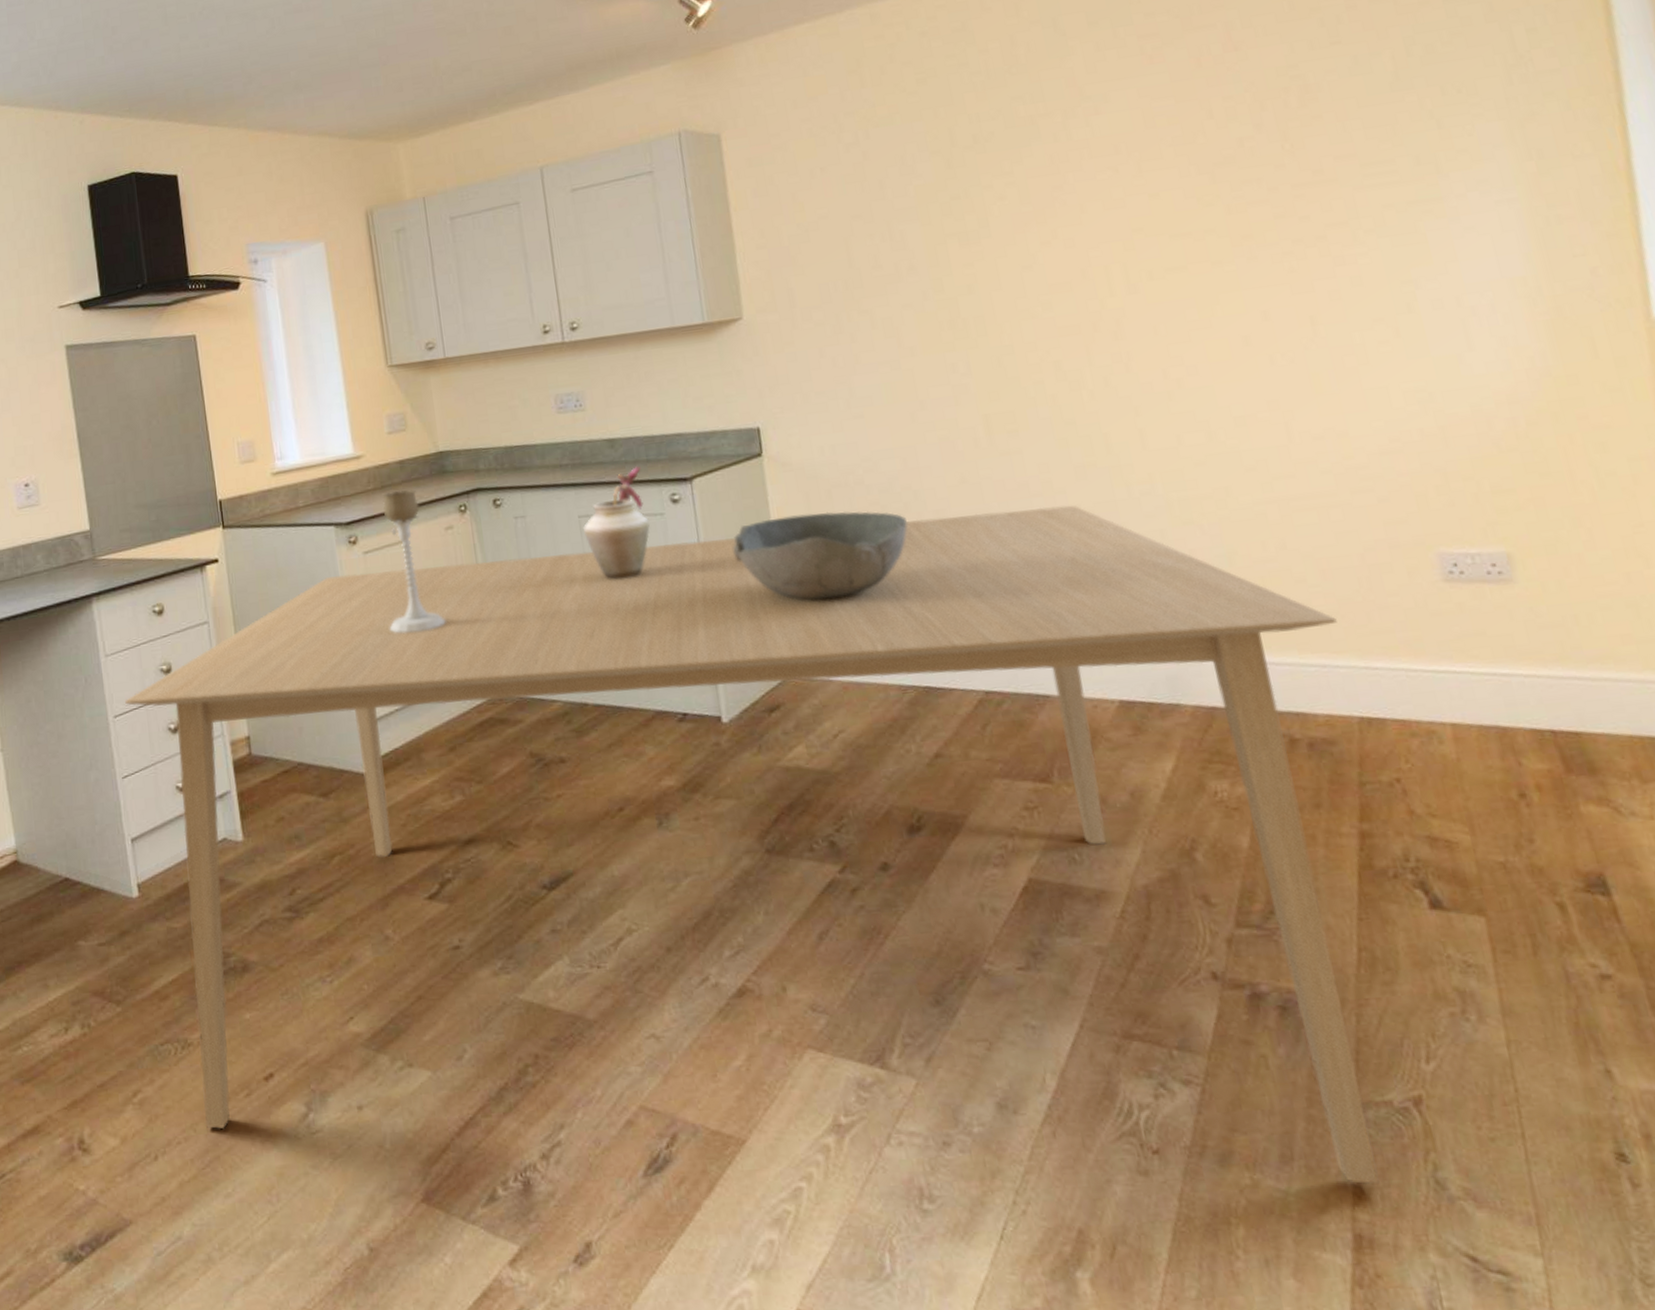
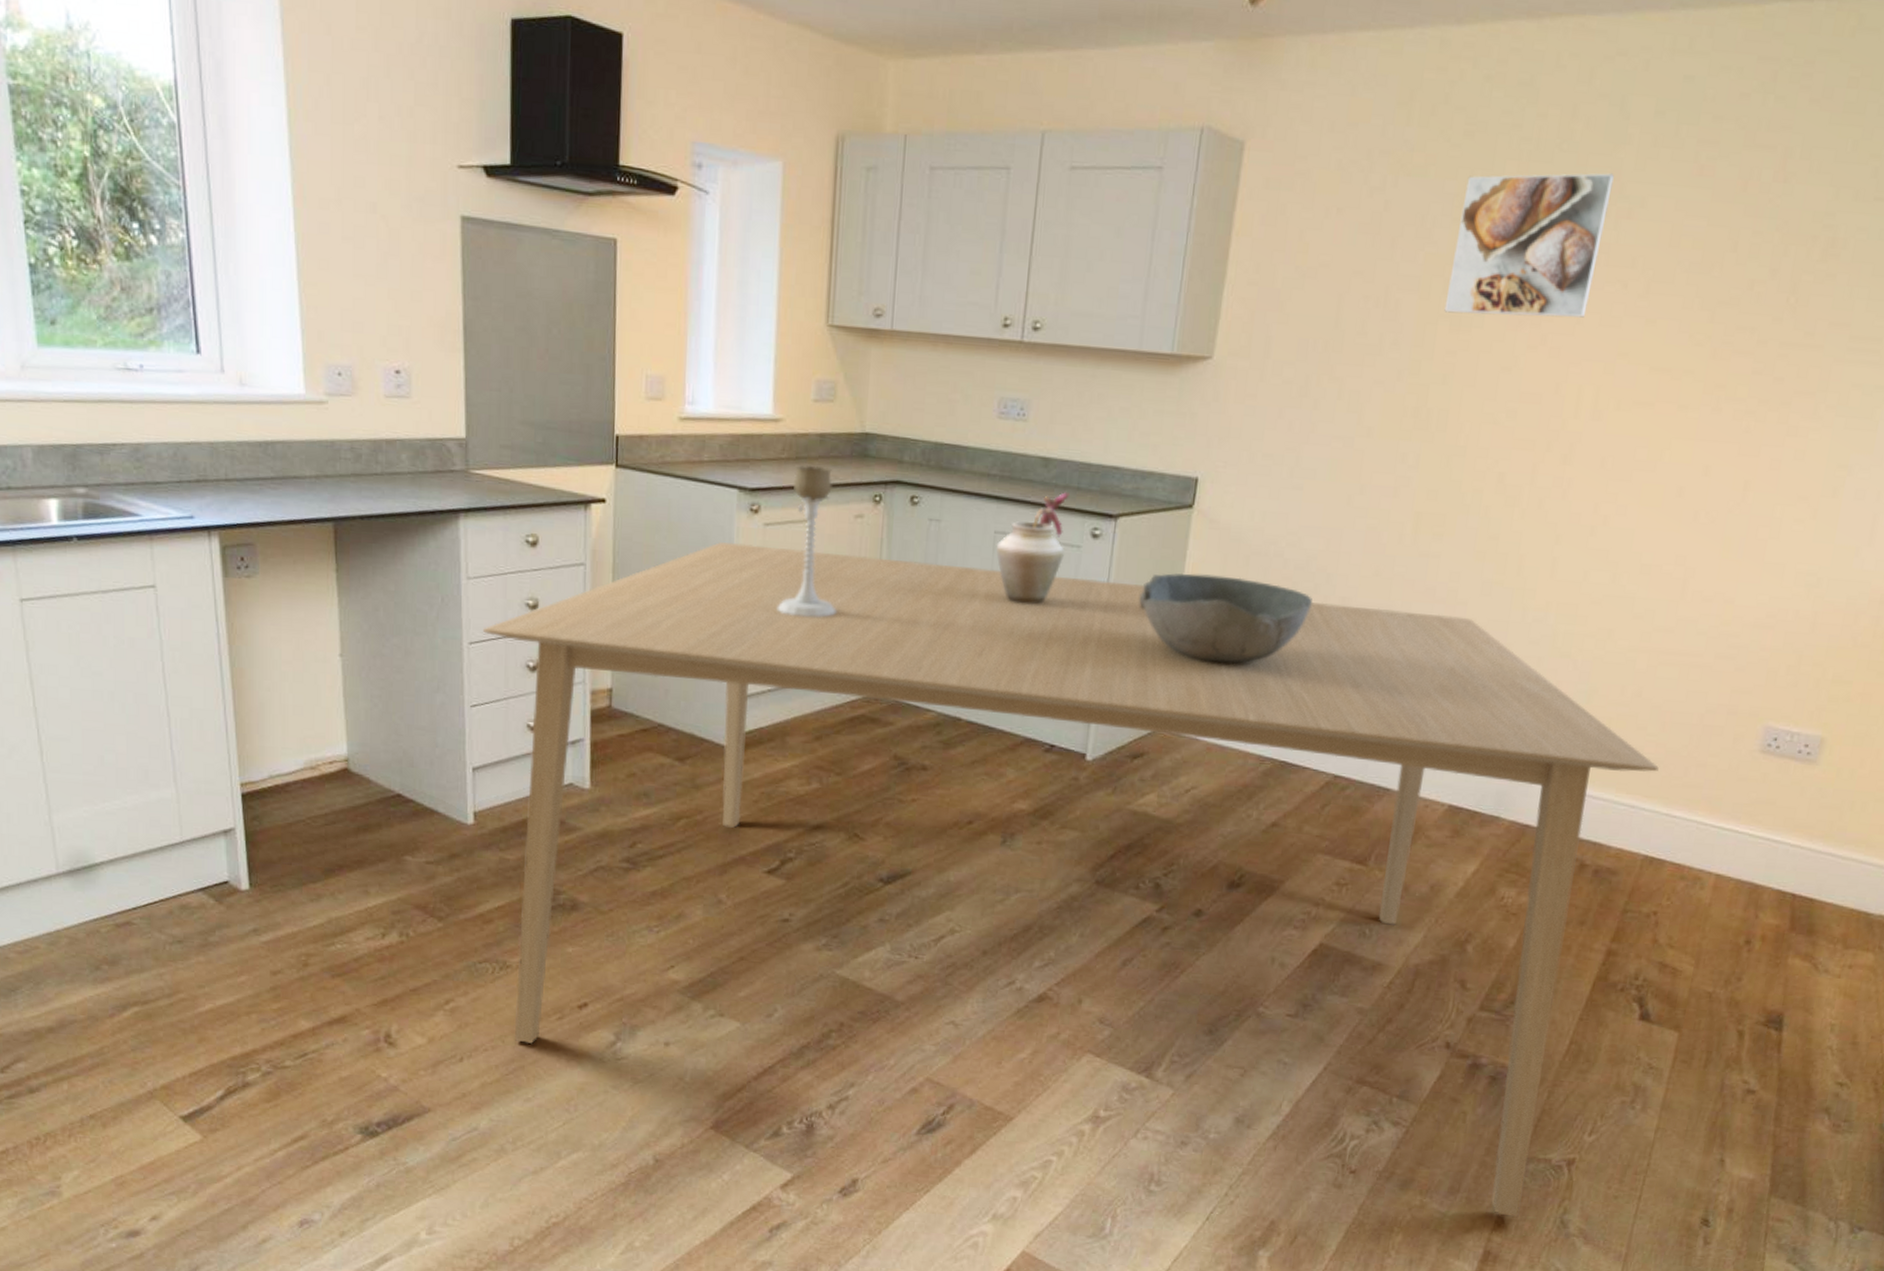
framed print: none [932,81,1087,232] -> present [1444,173,1614,318]

